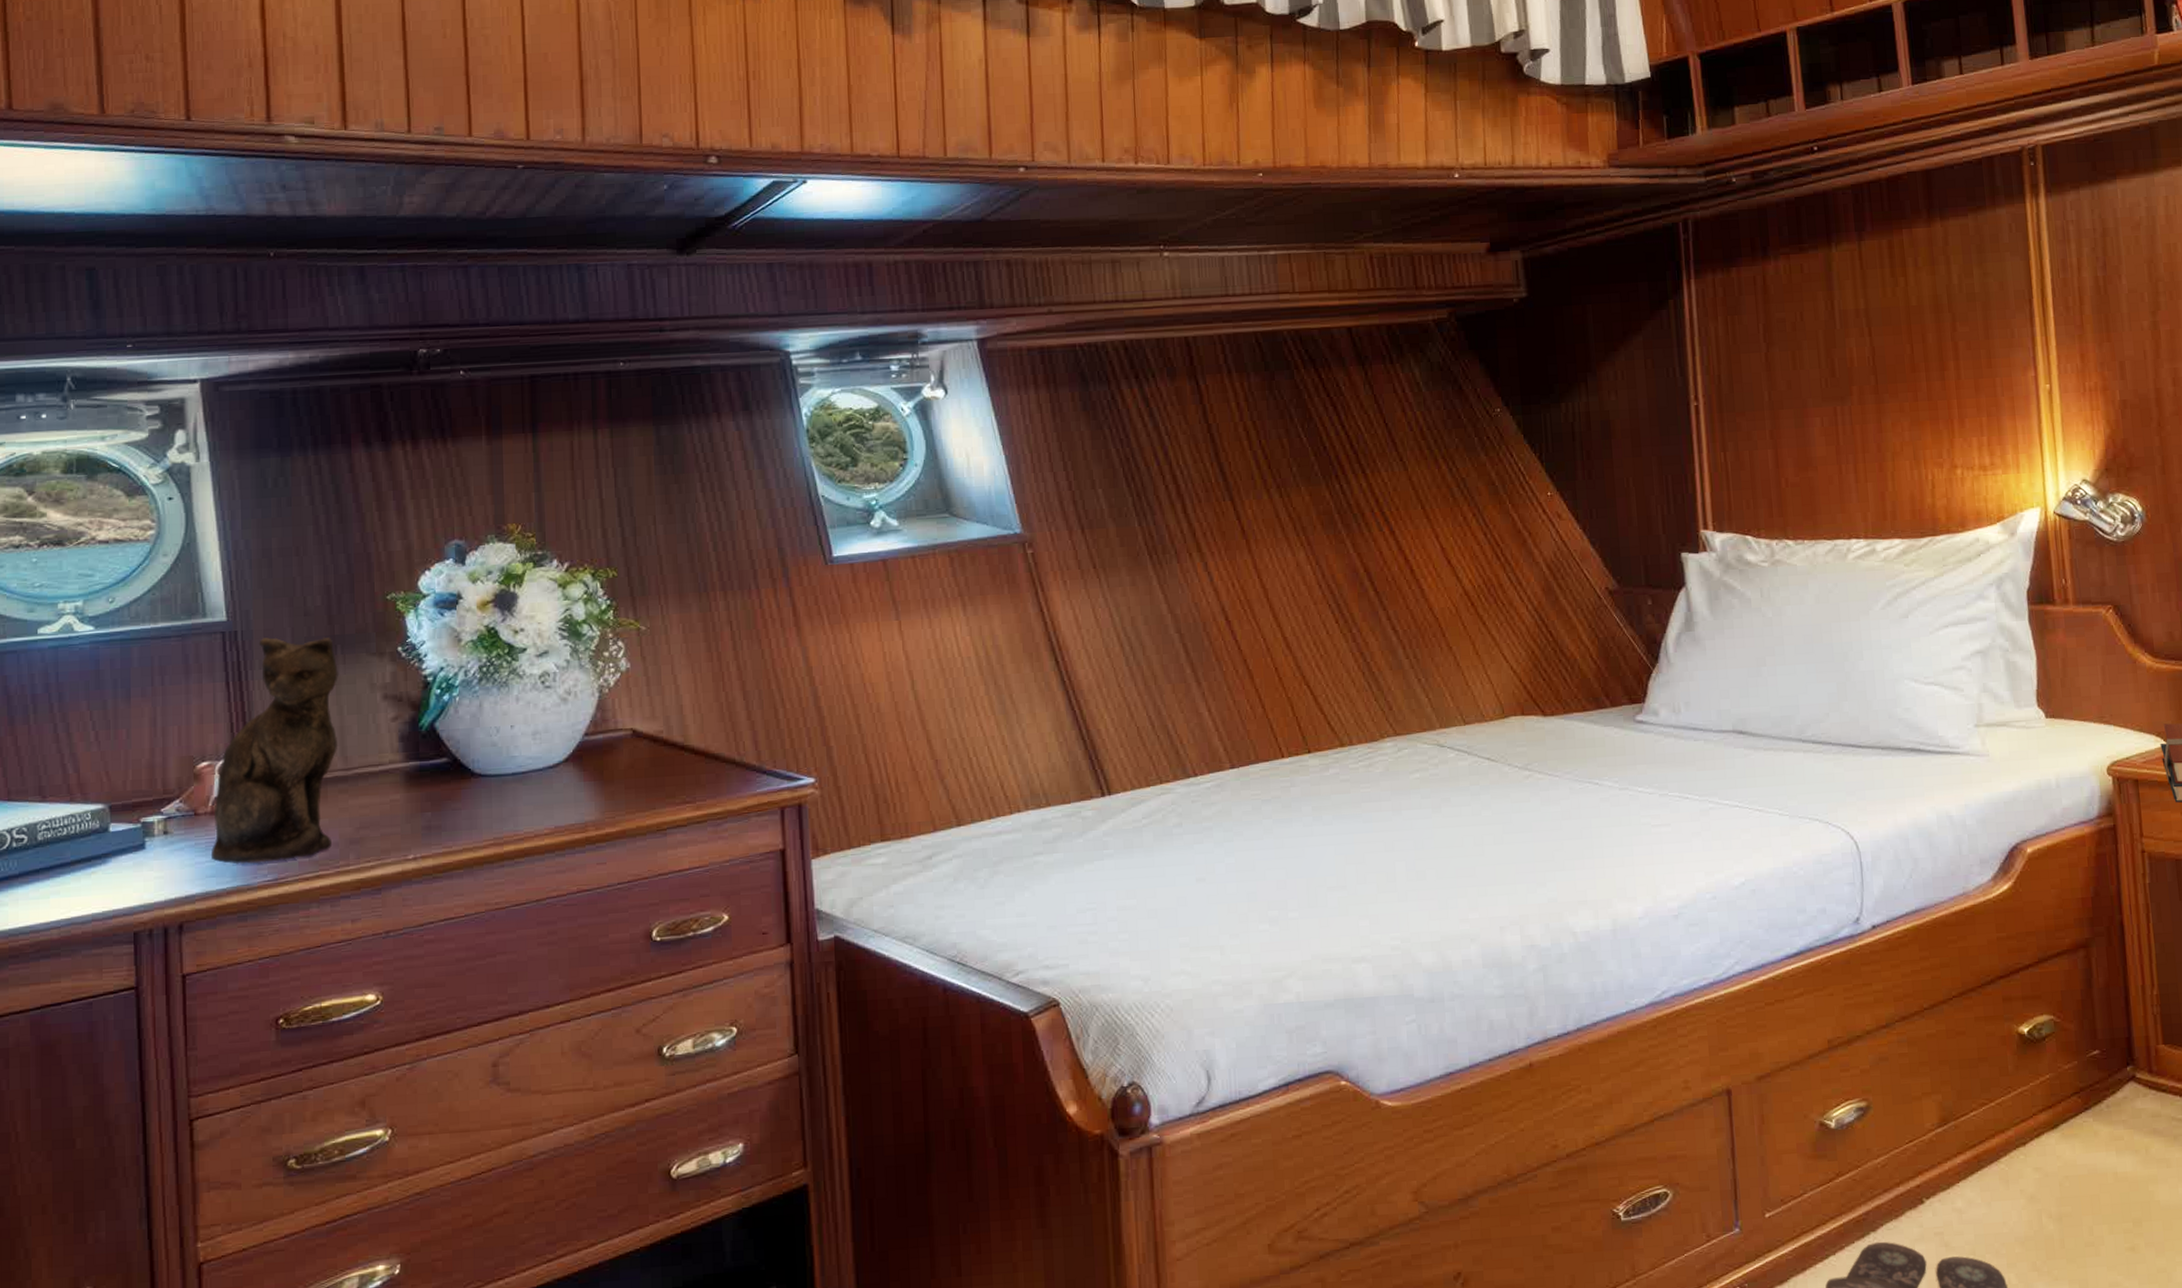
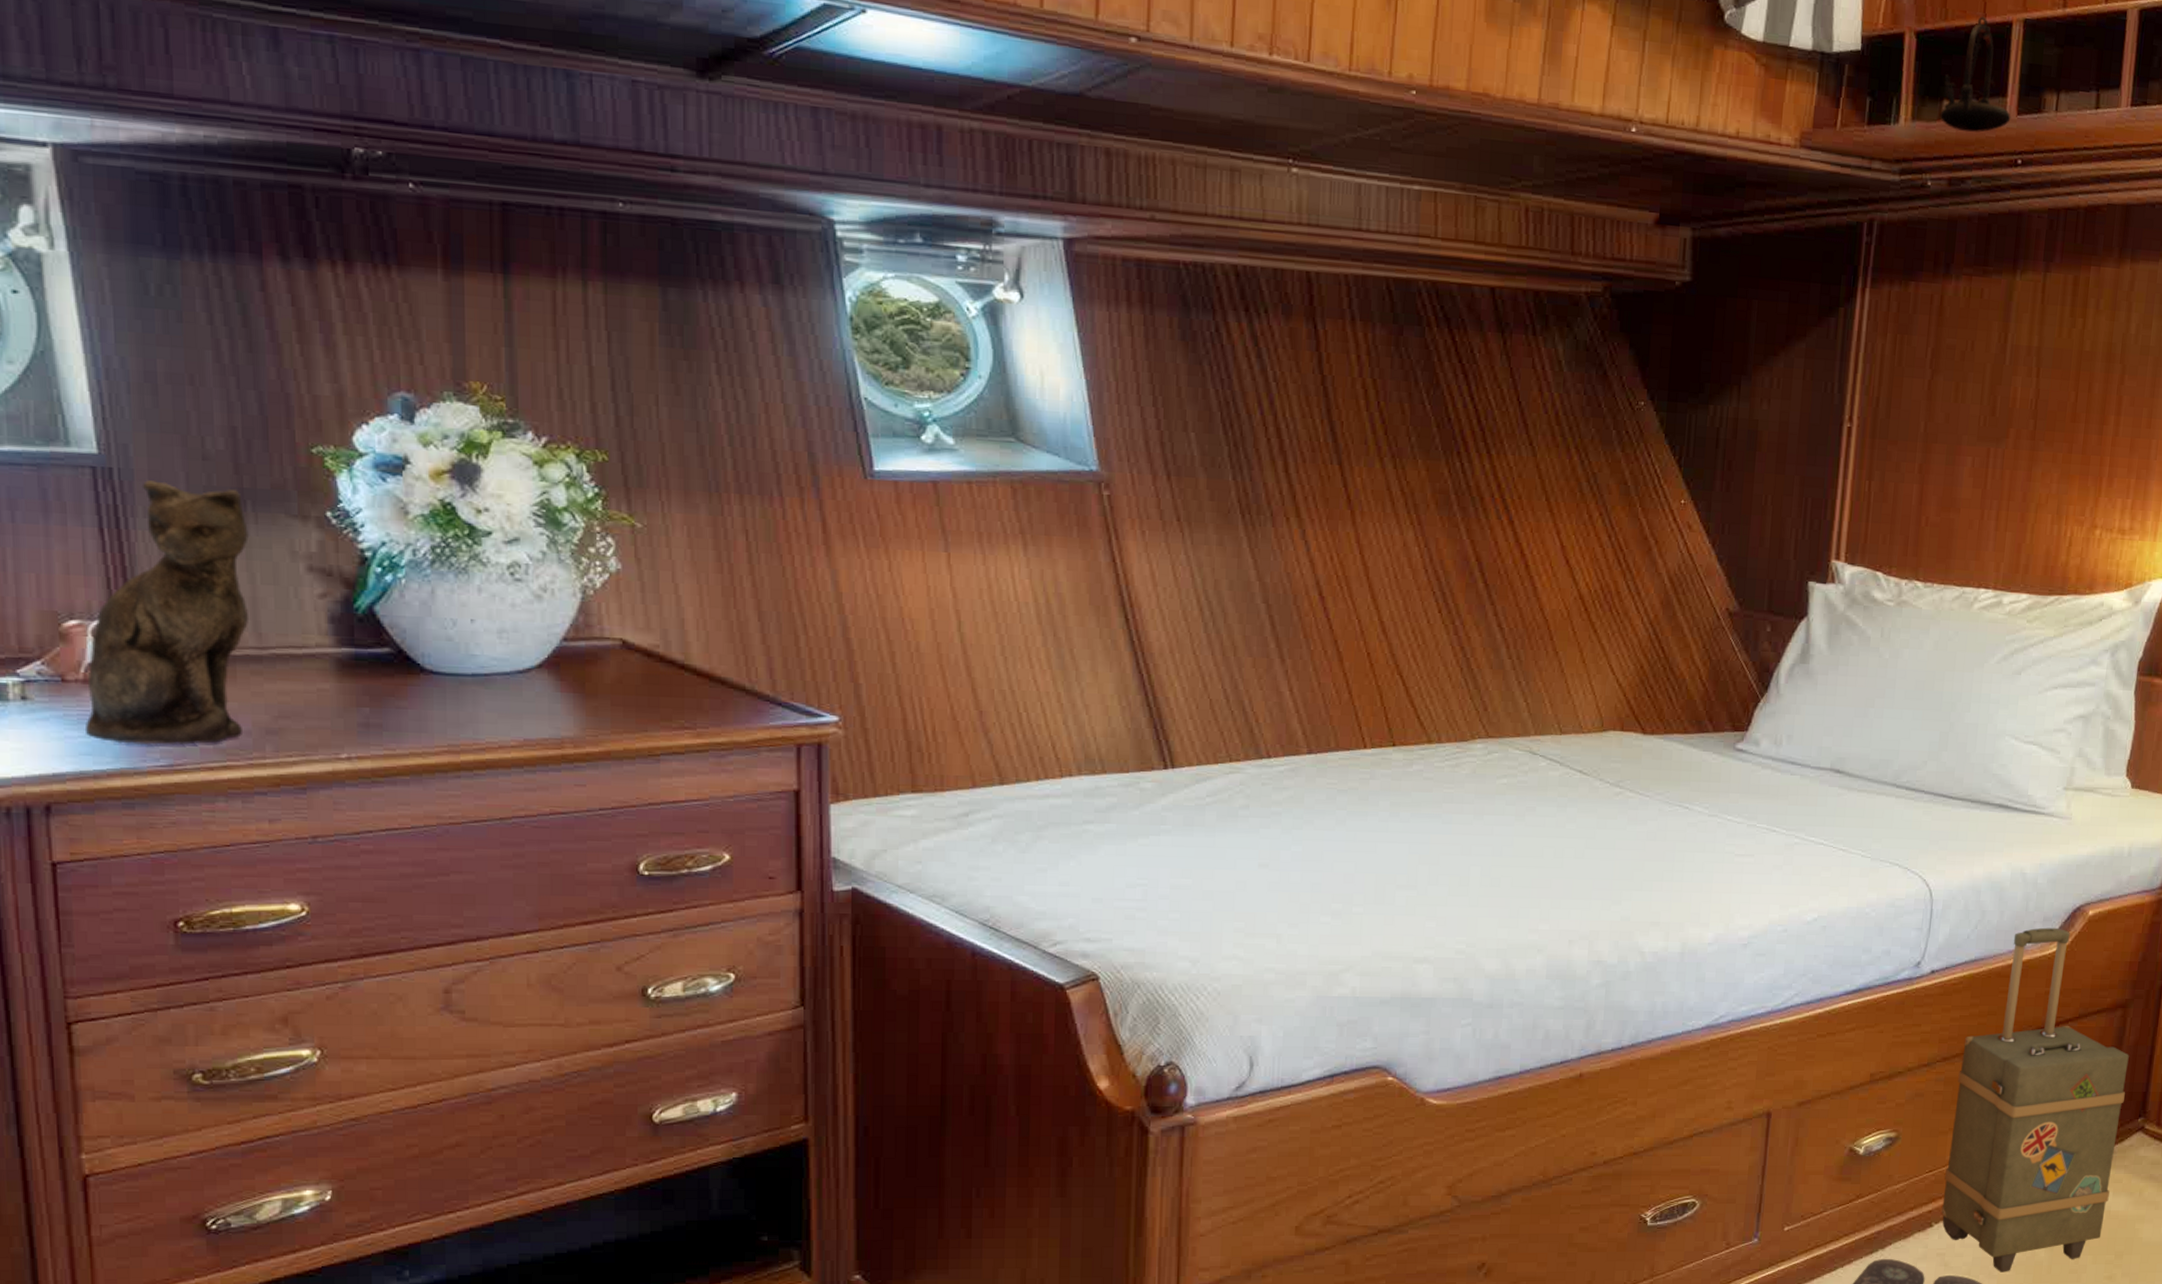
anchor: none [1731,31,1800,131] -> present [1939,16,2011,133]
suitcase: none [1920,869,2113,1250] -> present [1941,927,2129,1273]

